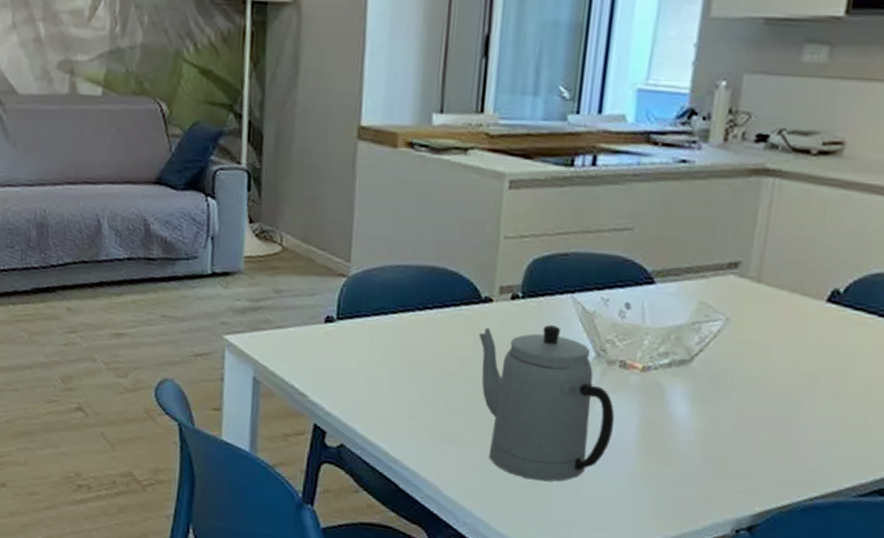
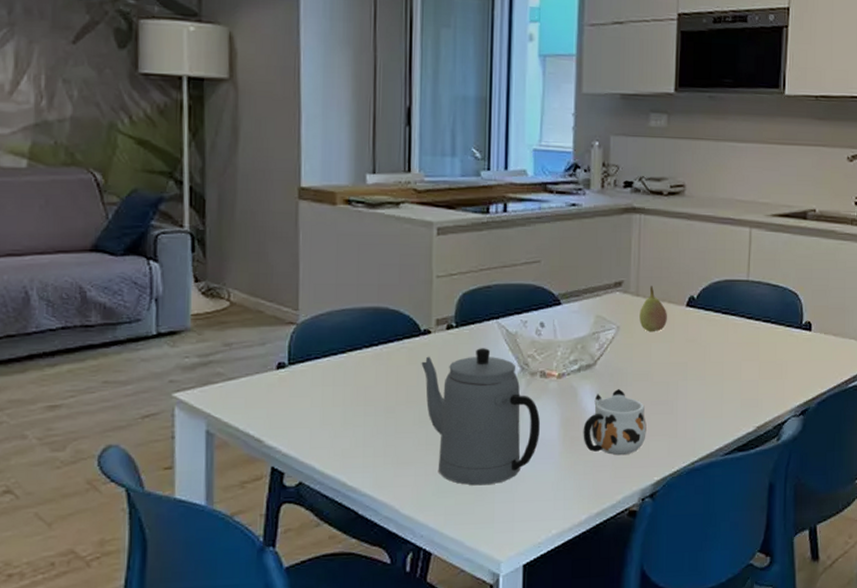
mug: none [666,393,753,475] -> present [583,388,647,456]
fruit: none [757,271,798,330] -> present [639,286,667,332]

